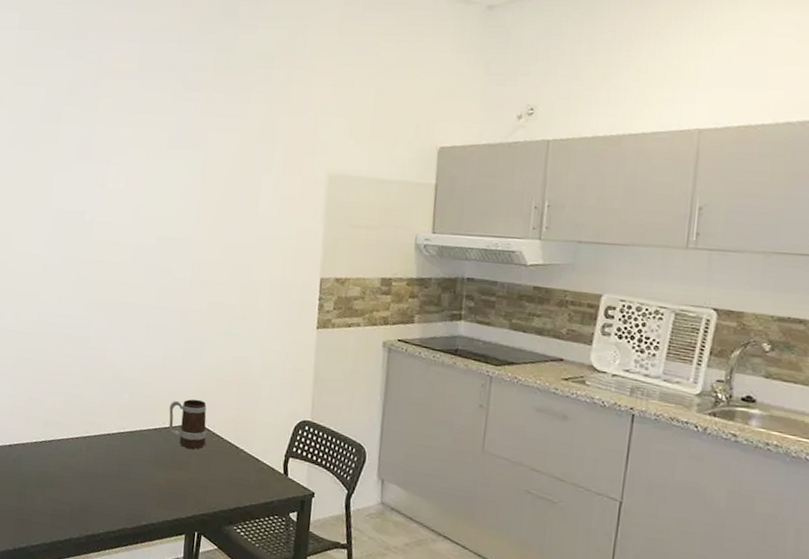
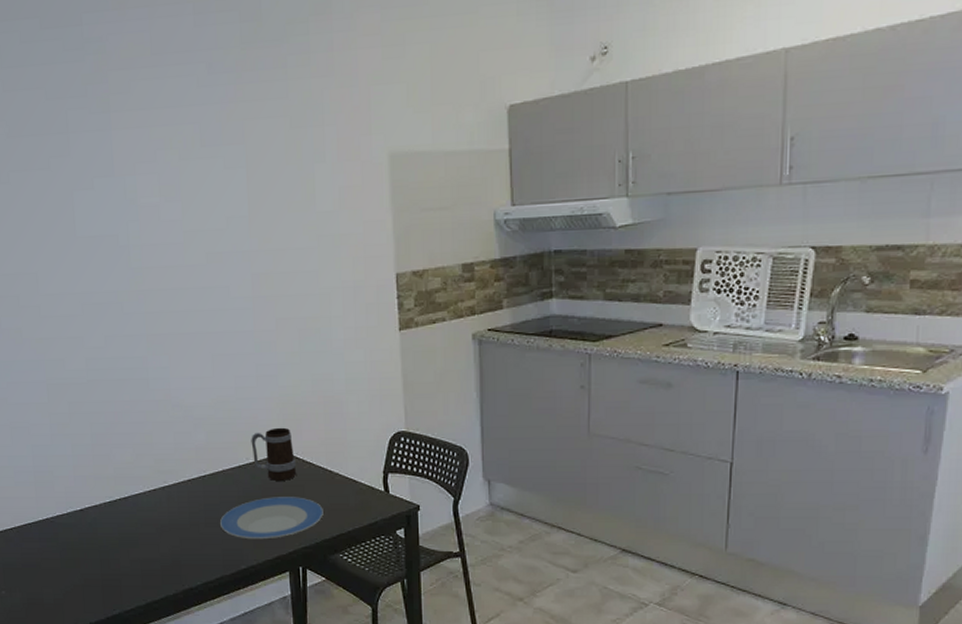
plate: none [129,461,225,501] -> present [219,497,323,540]

